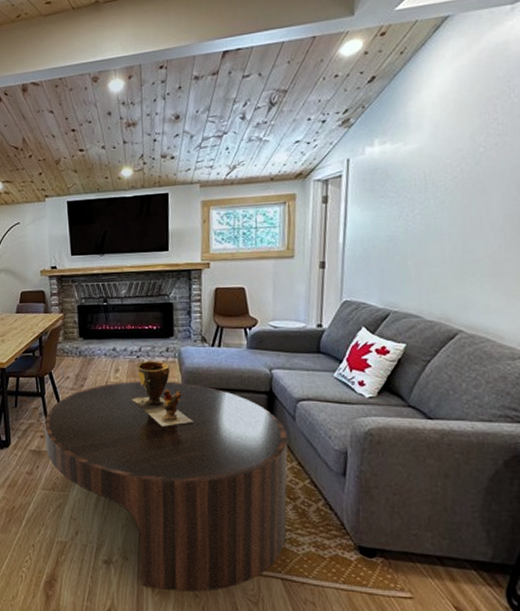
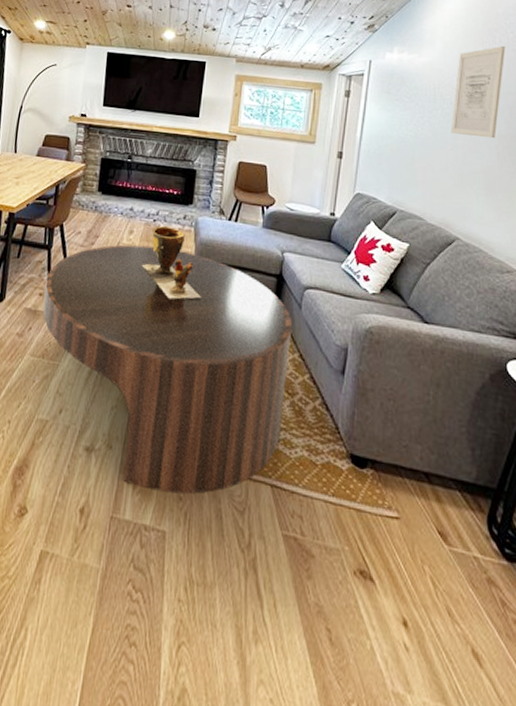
wall art: none [446,114,509,222] -> present [450,46,506,139]

